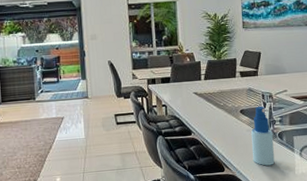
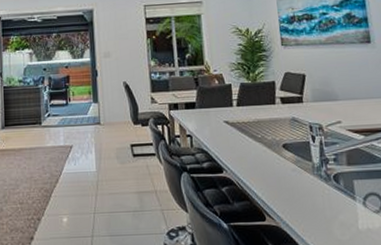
spray bottle: present [251,106,275,166] -> none [298,140,331,217]

